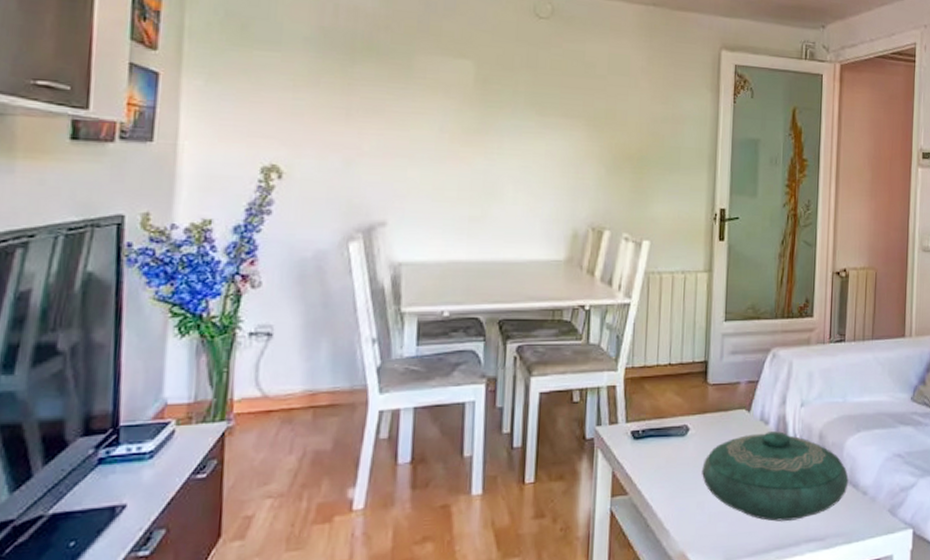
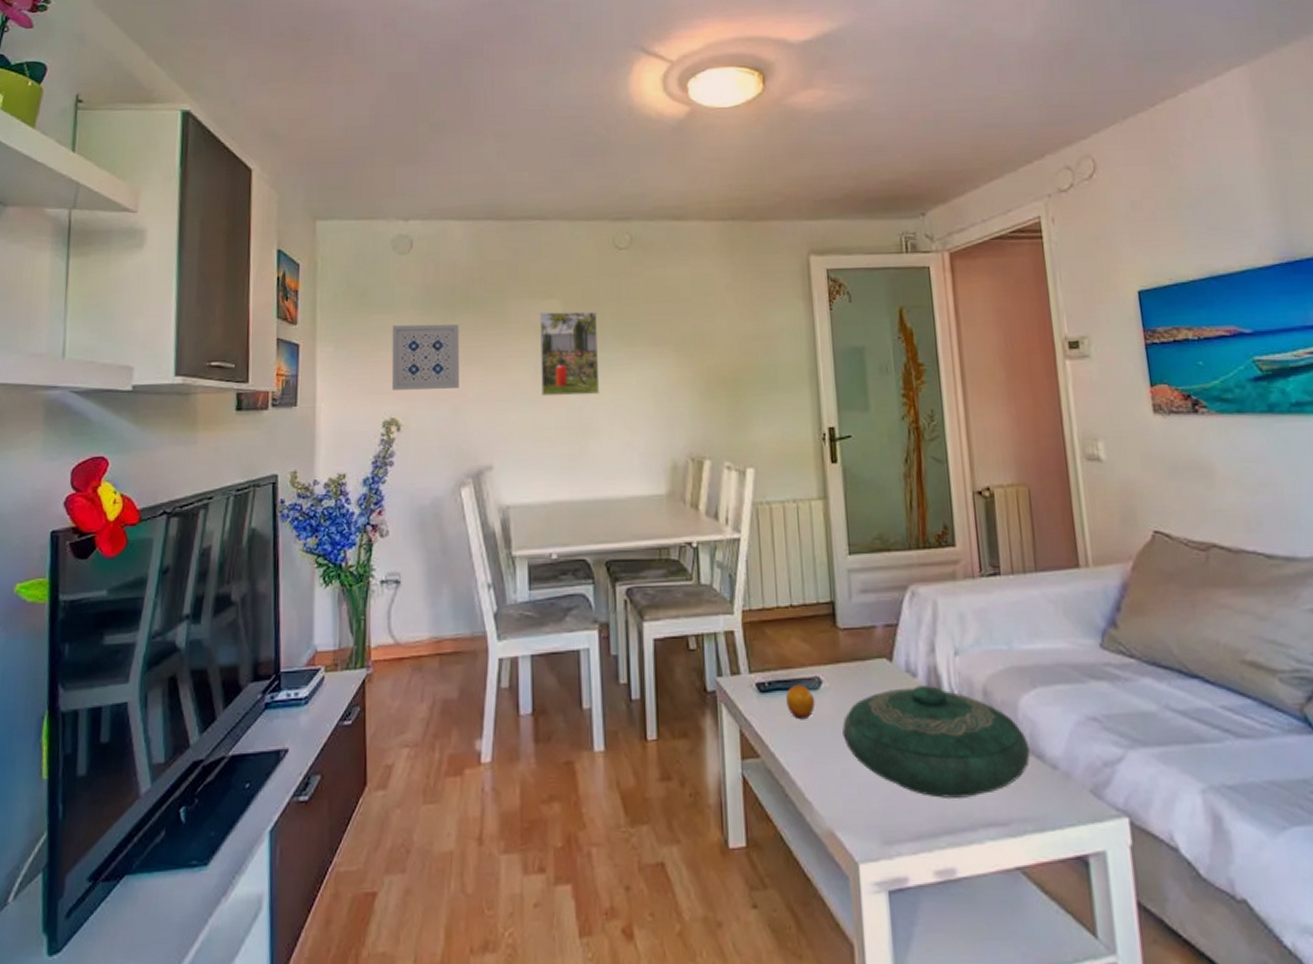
wall art: none [274,65,358,141] -> present [391,324,460,390]
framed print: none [445,72,511,160] -> present [539,311,600,397]
fruit: none [656,432,682,462] -> present [786,685,816,720]

